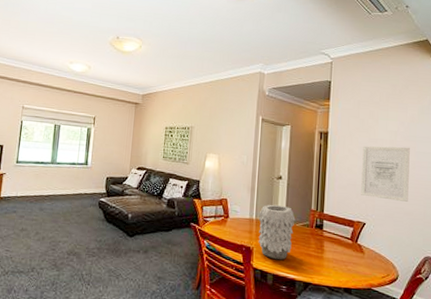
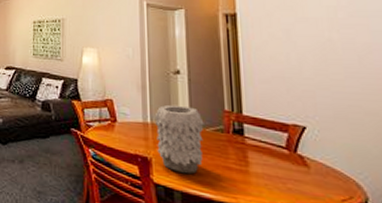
wall art: present [361,146,410,202] -> none [288,25,368,98]

